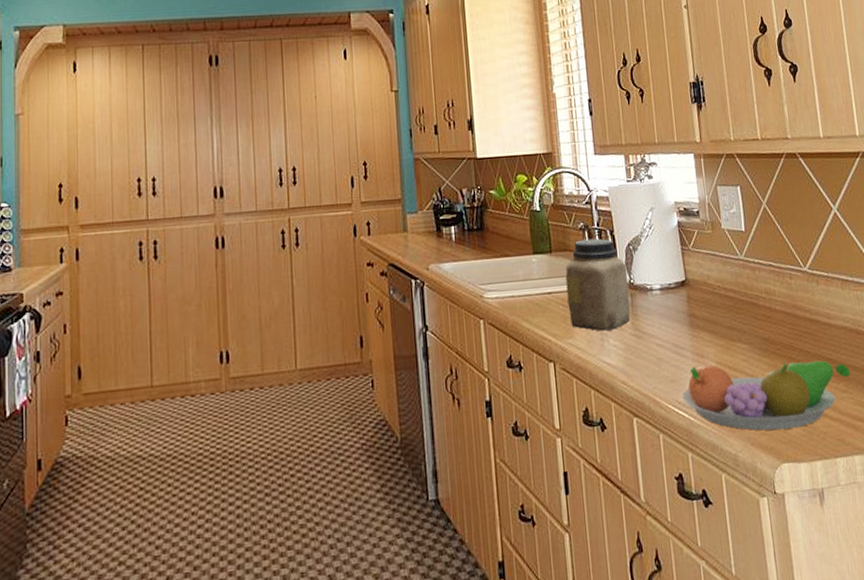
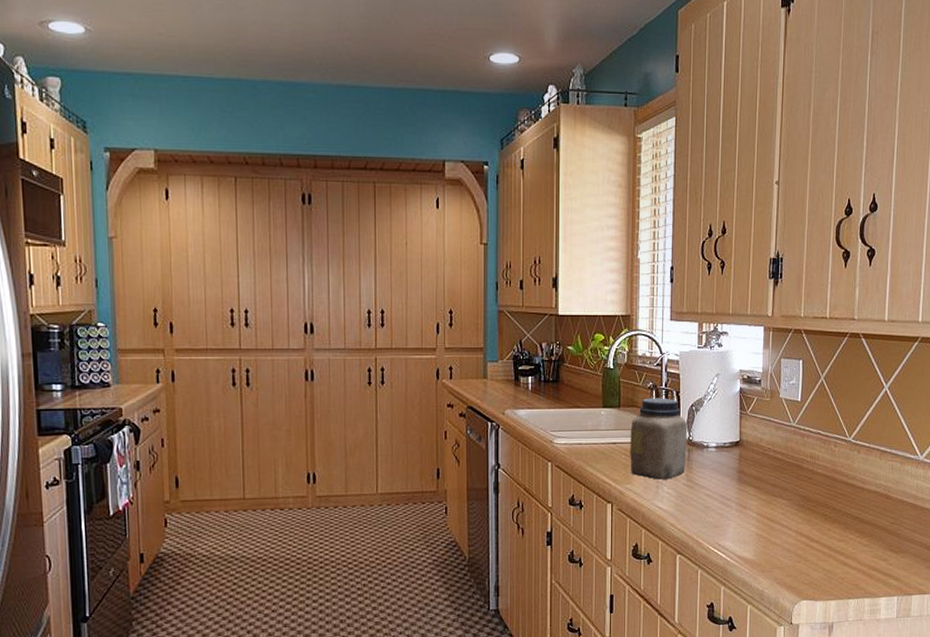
fruit bowl: present [682,360,851,431] -> none [722,515,874,574]

